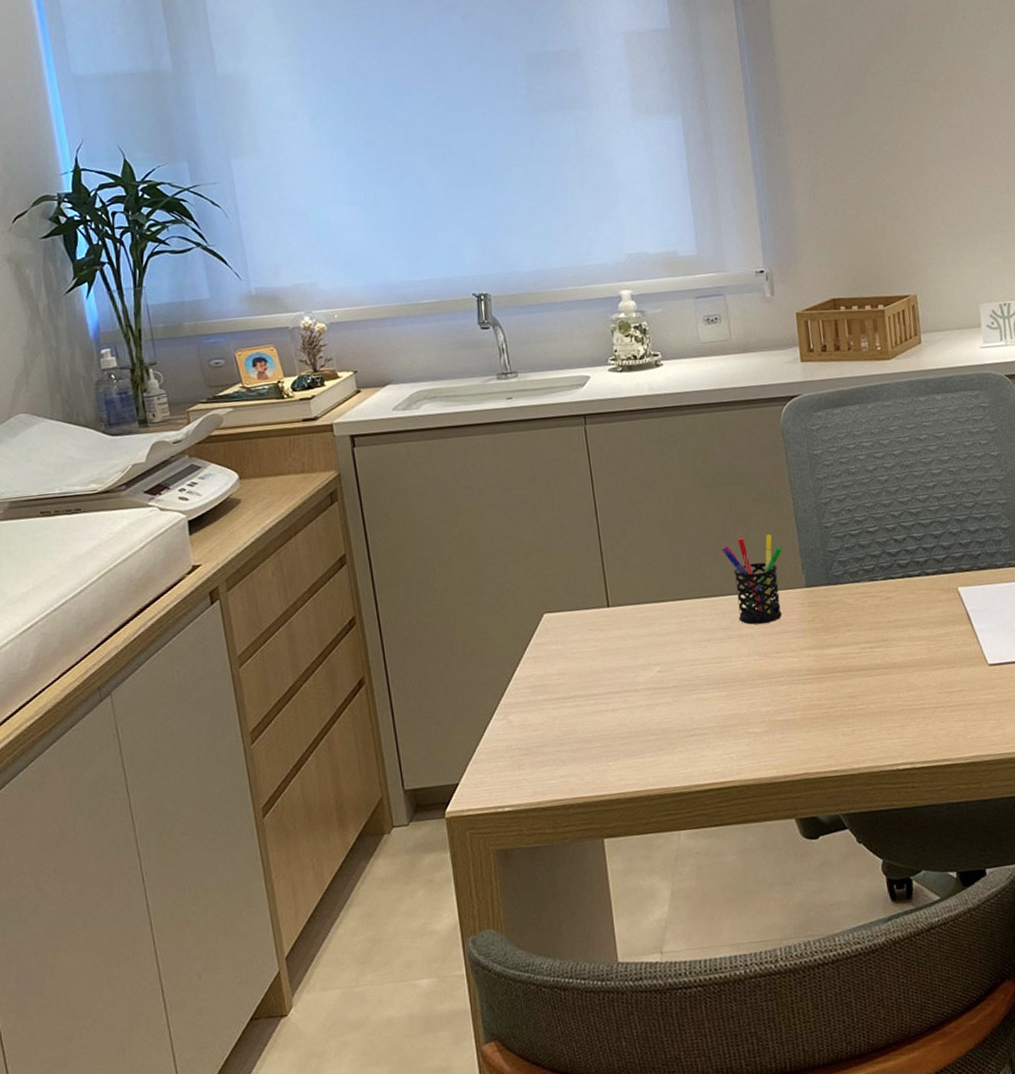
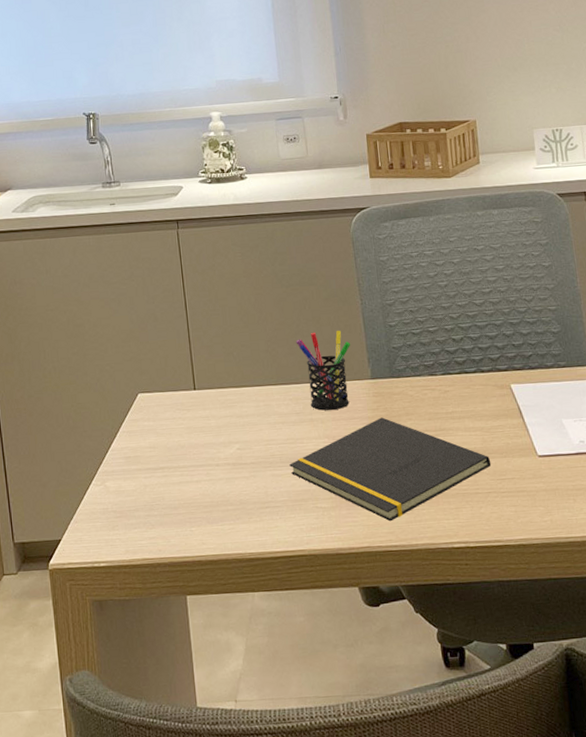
notepad: none [717,629,938,745] -> present [289,417,492,522]

